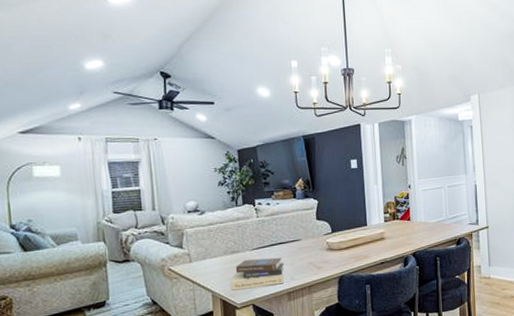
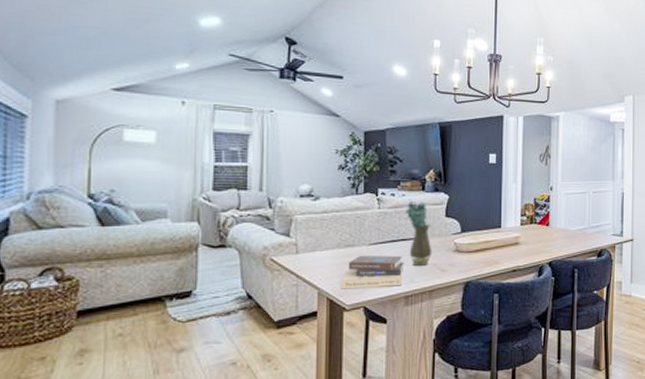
vase: none [281,206,308,265] -> present [405,199,432,266]

